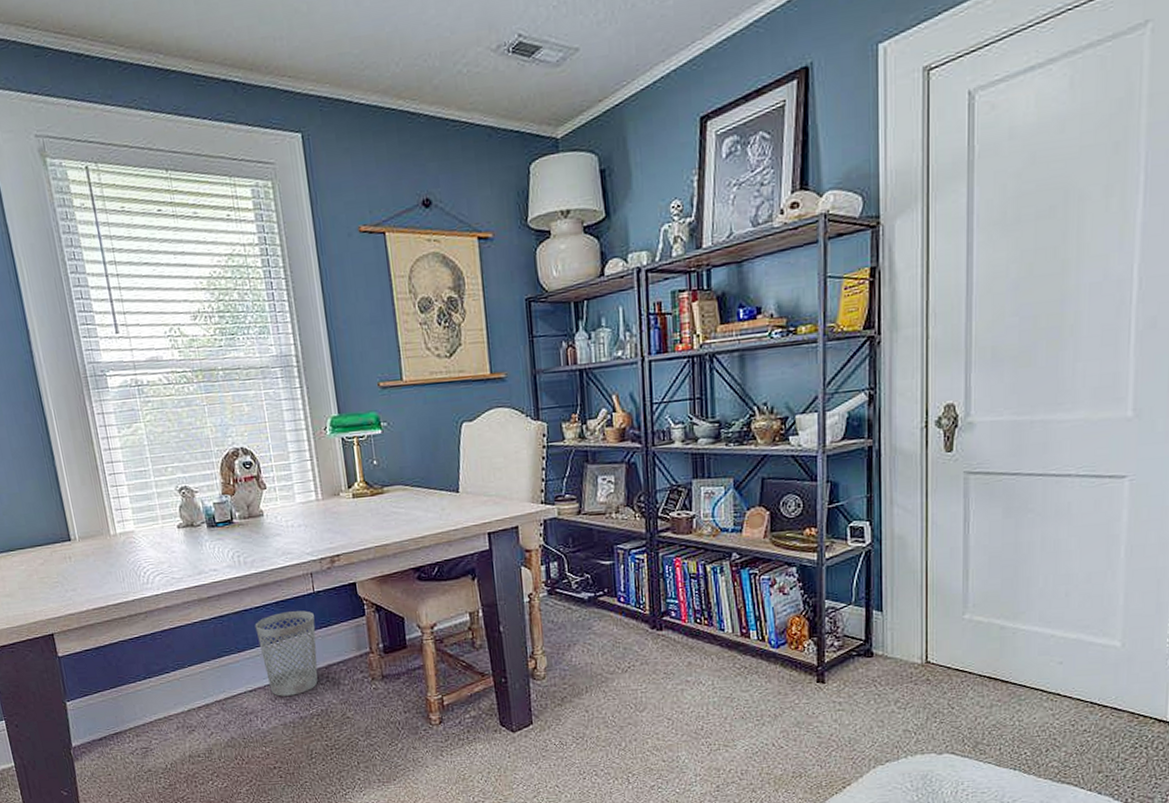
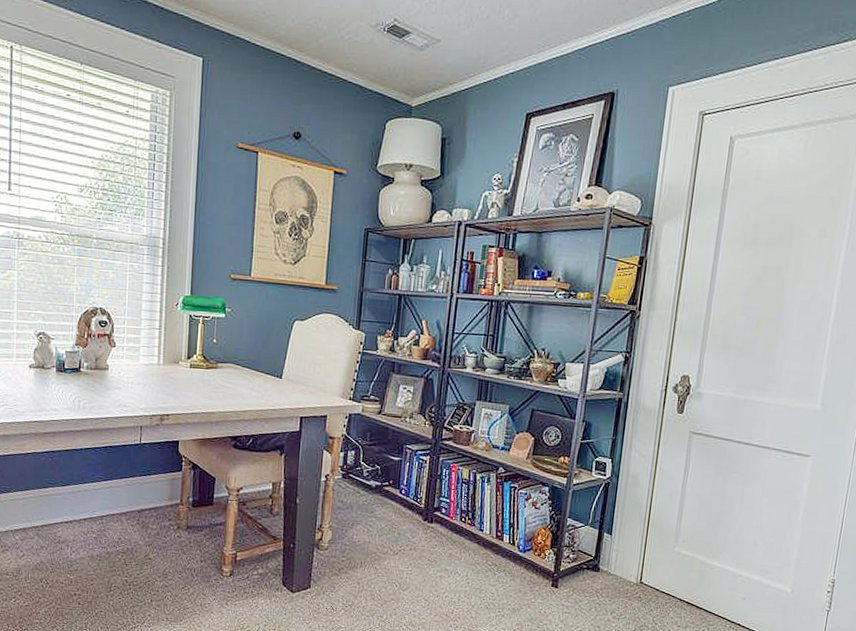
wastebasket: present [255,610,318,697] -> none [82,456,137,532]

